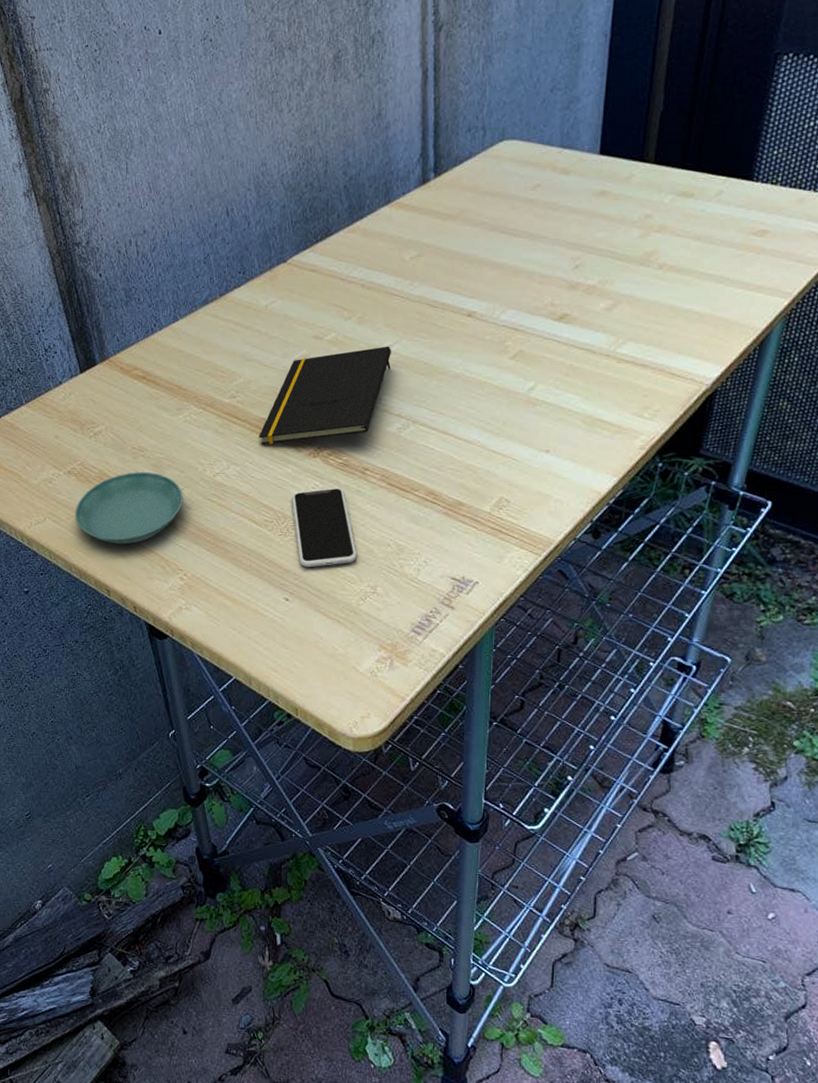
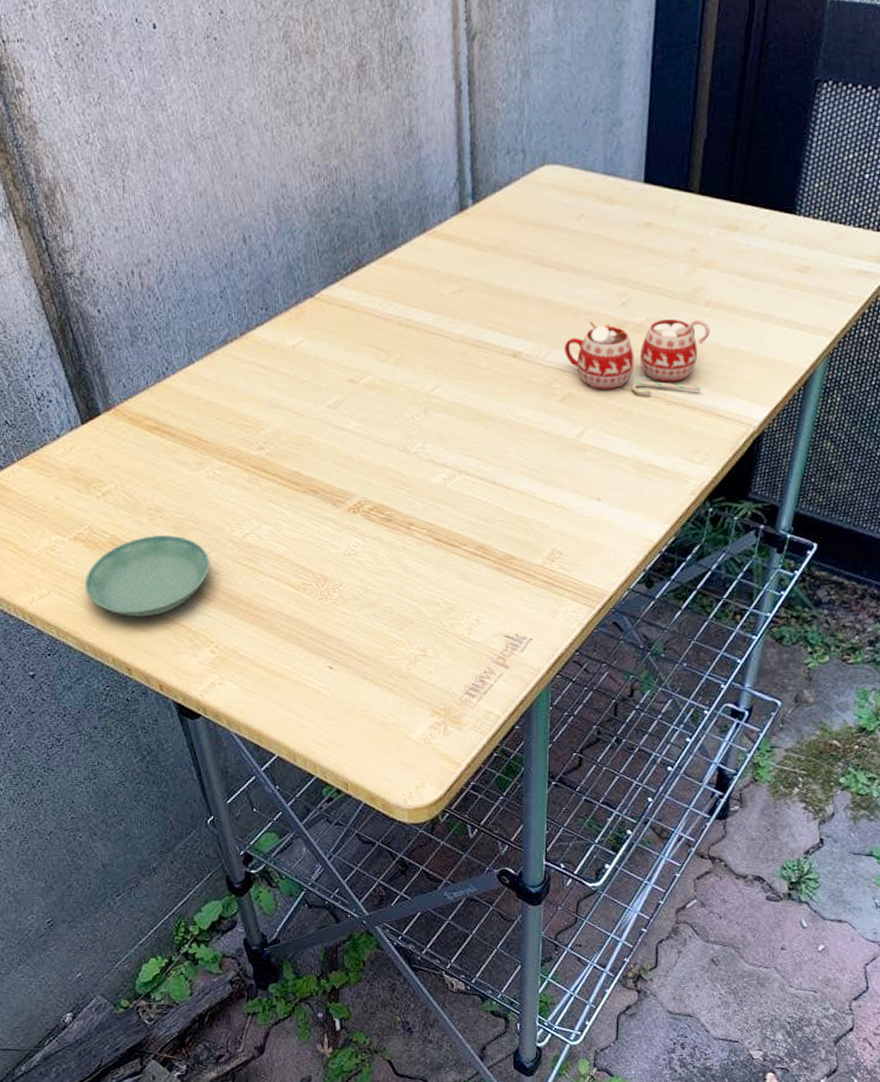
notepad: present [259,346,391,445] -> none [292,390,433,501]
smartphone: present [292,487,357,568] -> none [332,545,404,633]
mug: none [518,281,663,353] -> present [565,318,710,395]

